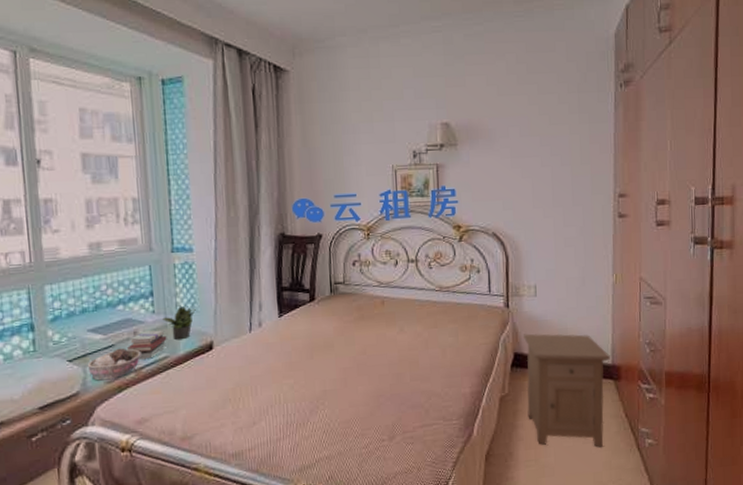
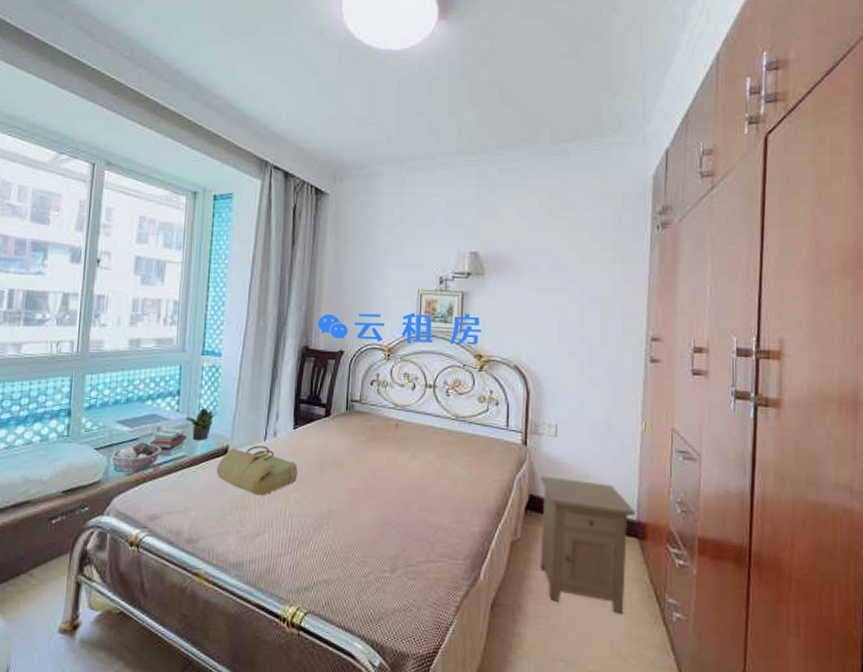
handbag: none [203,337,288,386] -> present [216,446,298,496]

